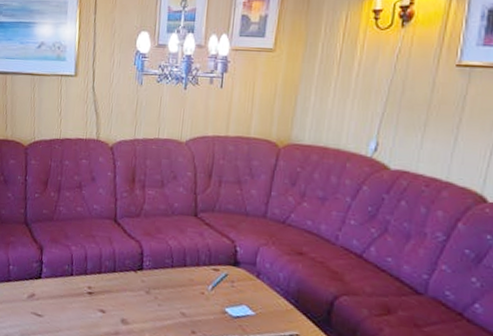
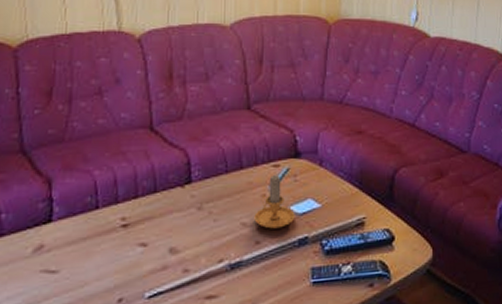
candle: none [192,277,230,325] -> present [254,175,295,229]

